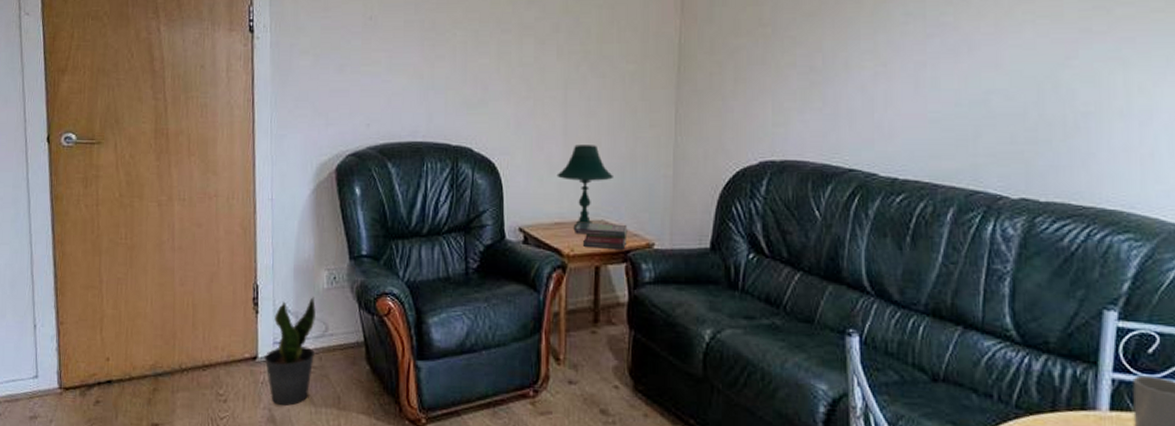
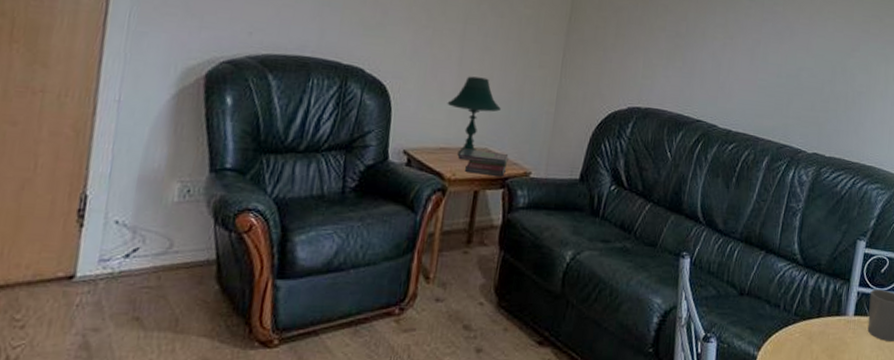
potted plant: present [264,297,316,406] -> none [84,210,161,330]

